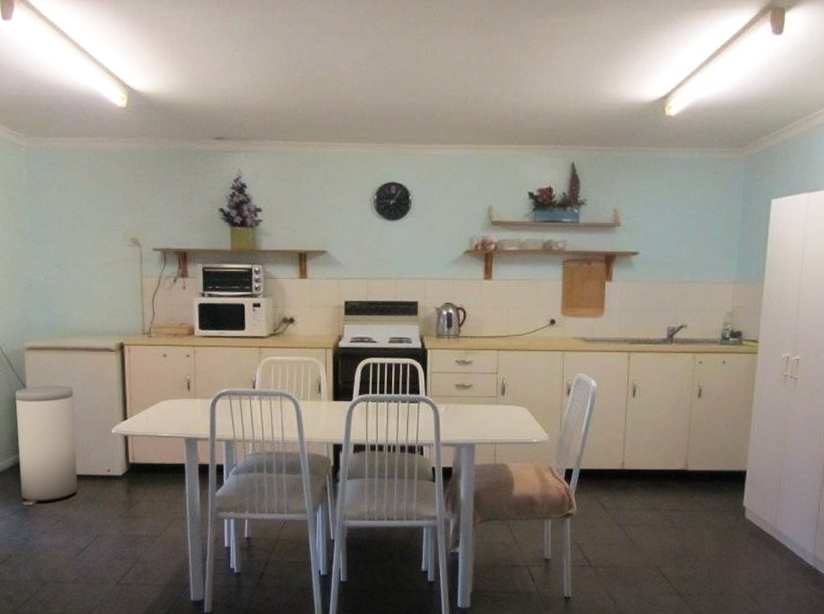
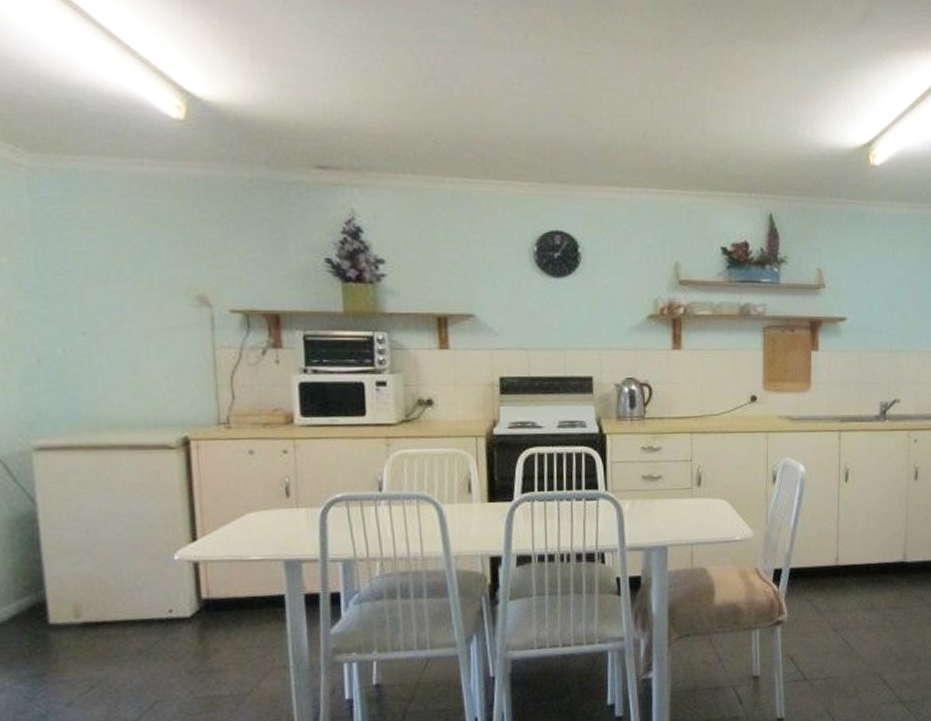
pedal bin: present [15,385,78,505] -> none [18,498,124,669]

